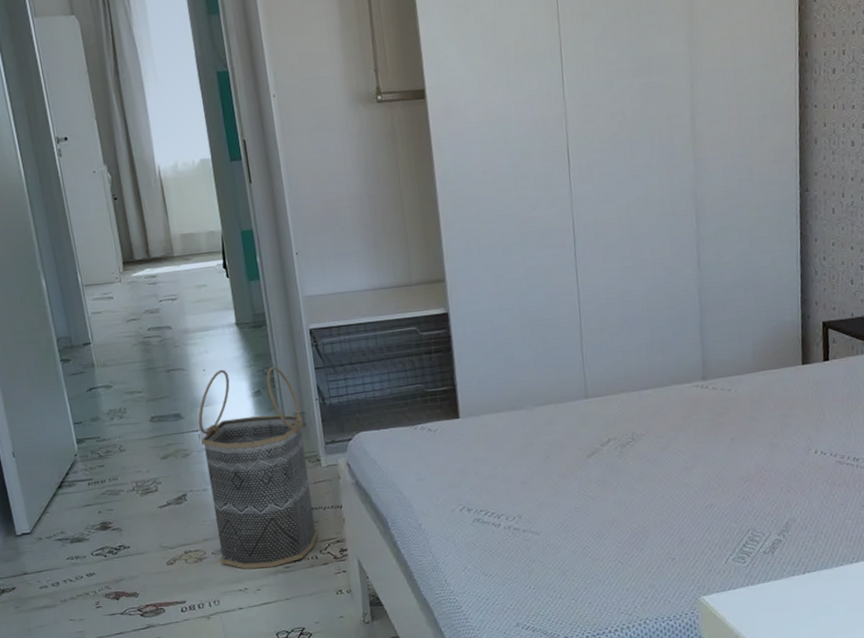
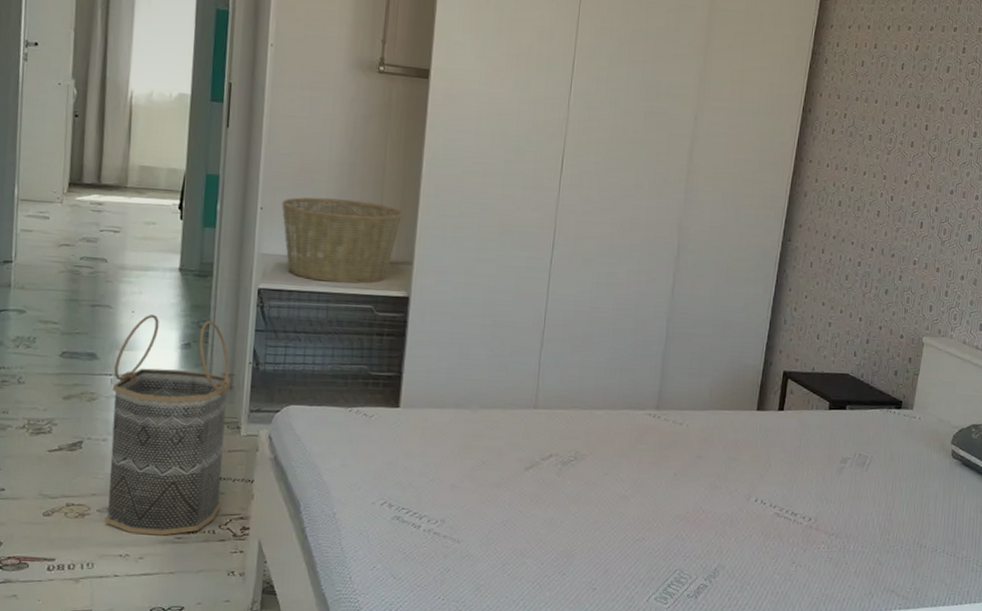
basket: none [314,229,428,313] -> present [281,197,404,284]

